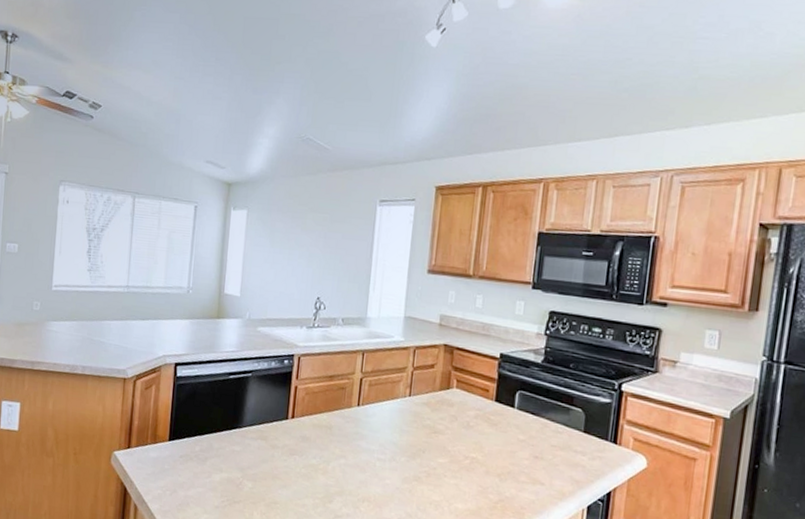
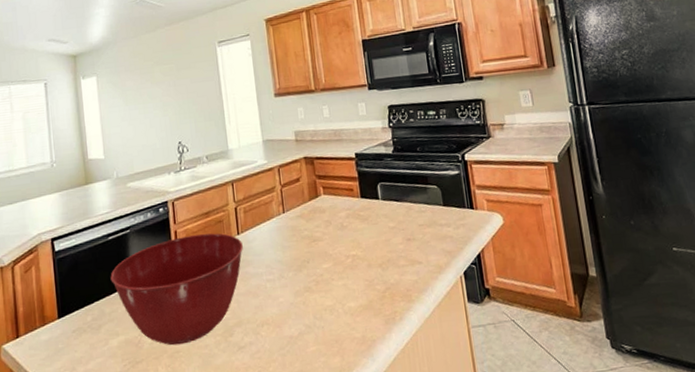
mixing bowl: none [224,393,361,498] -> present [110,233,243,346]

